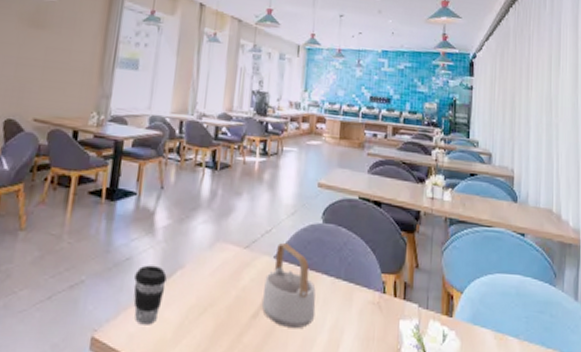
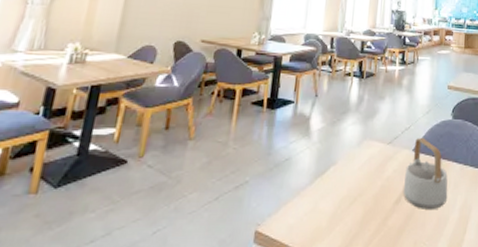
coffee cup: present [133,265,167,325] -> none [292,164,322,217]

